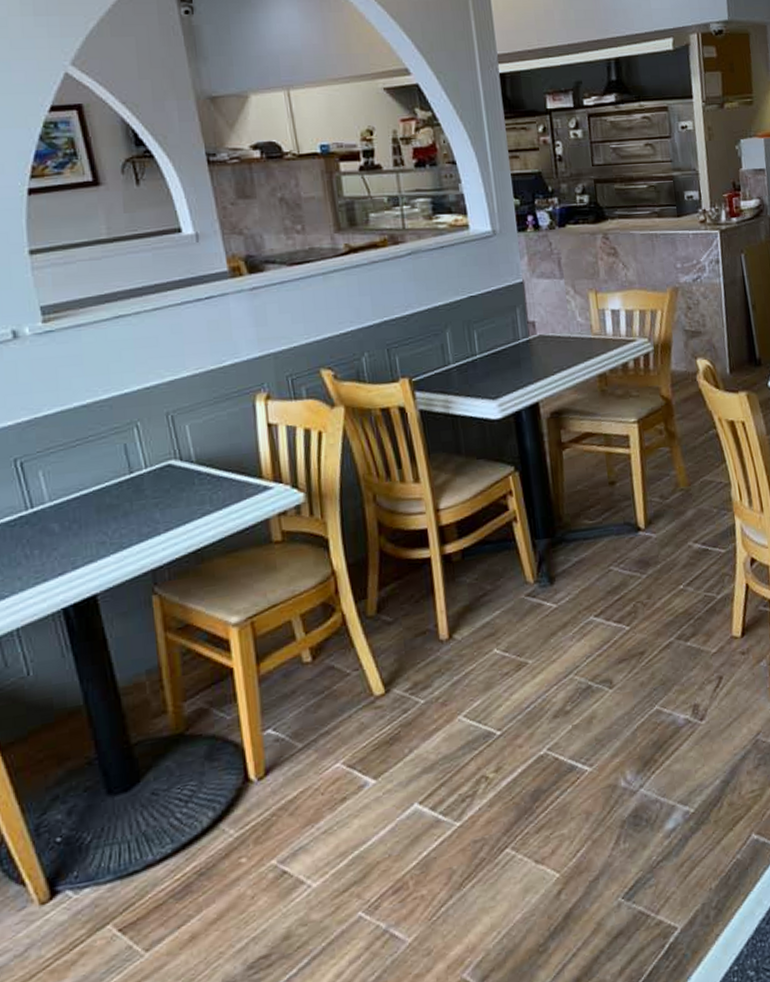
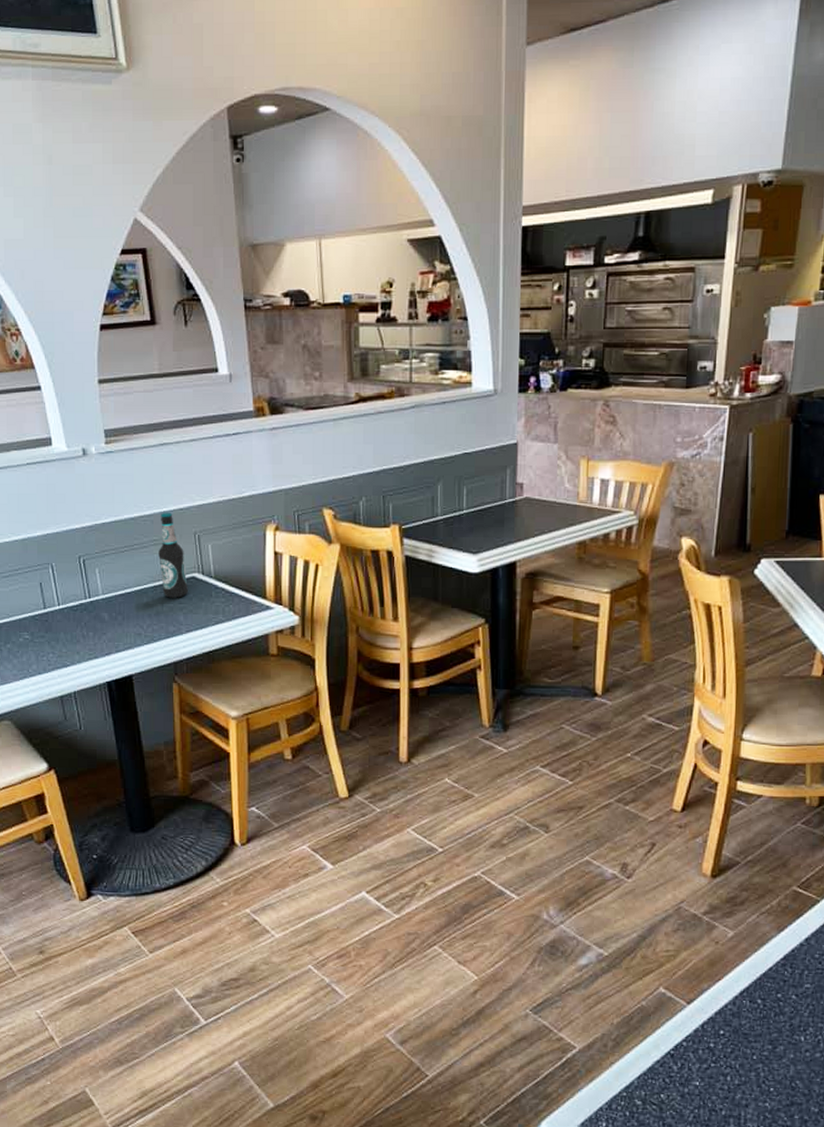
bottle: none [121,393,163,494] -> present [158,512,188,598]

